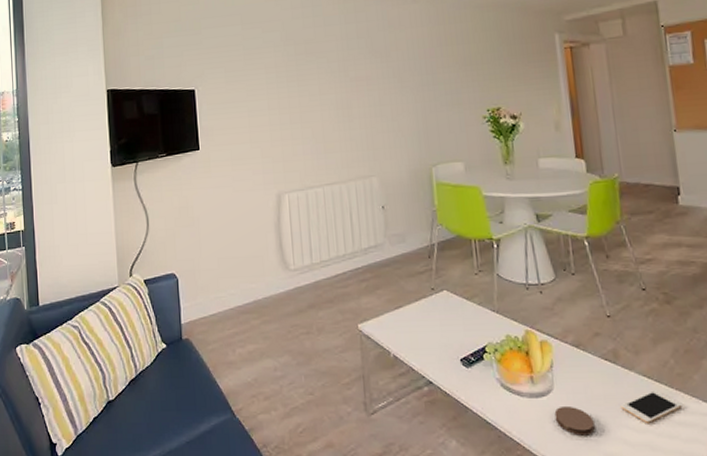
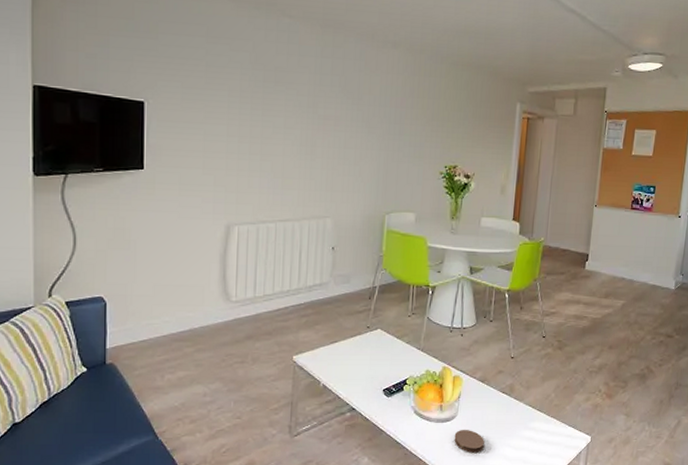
cell phone: present [620,390,683,423] -> none [507,417,553,443]

